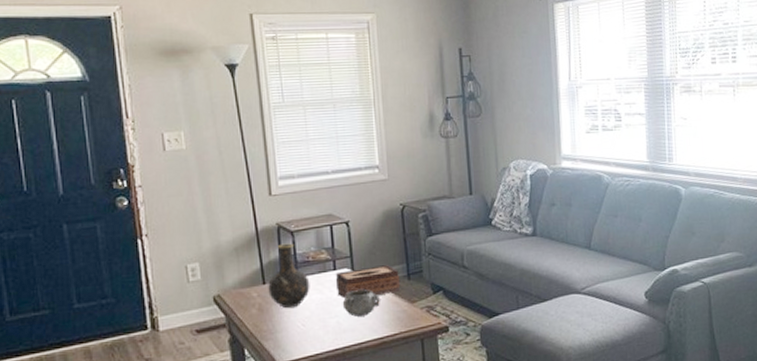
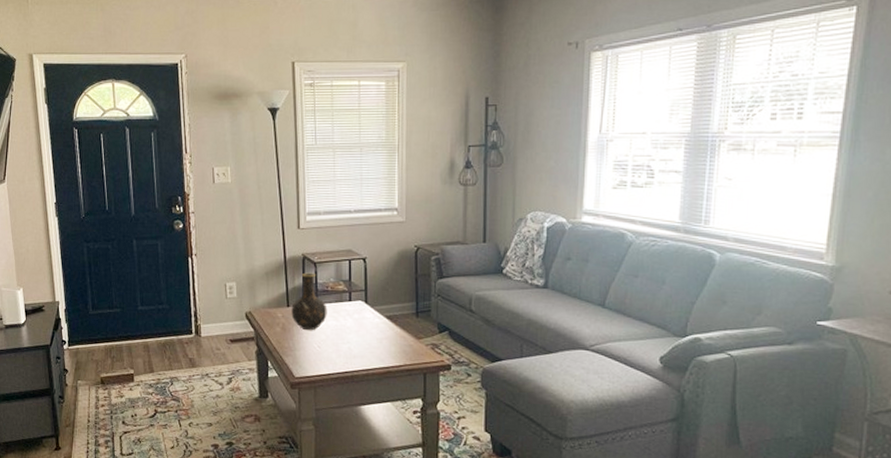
tissue box: present [335,265,401,299] -> none [349,301,409,328]
decorative bowl: present [343,289,380,317] -> none [355,321,389,346]

